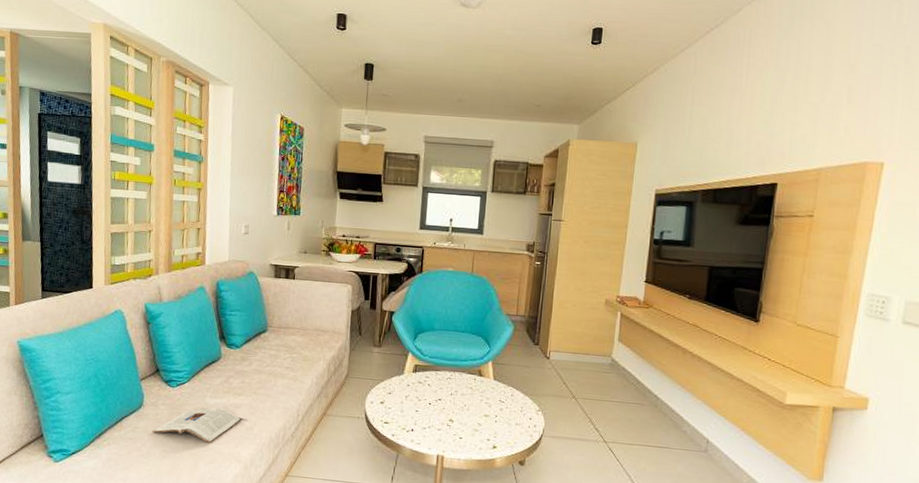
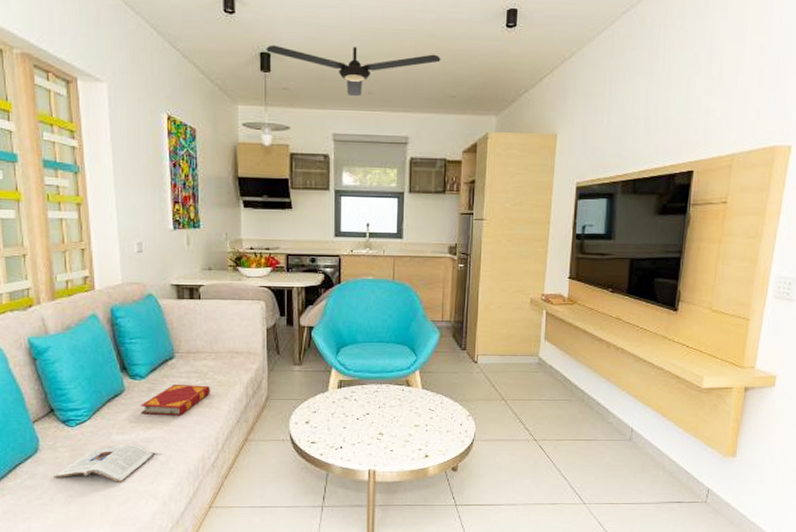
hardback book: none [233,355,297,386] -> present [140,383,210,416]
ceiling fan: none [370,57,528,104] -> present [266,45,441,97]

